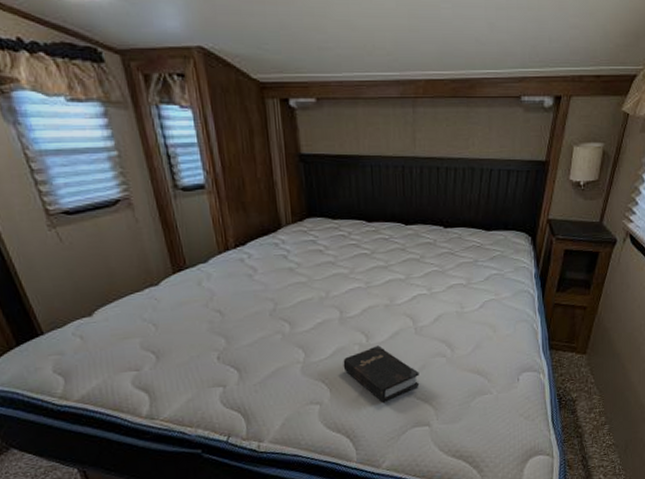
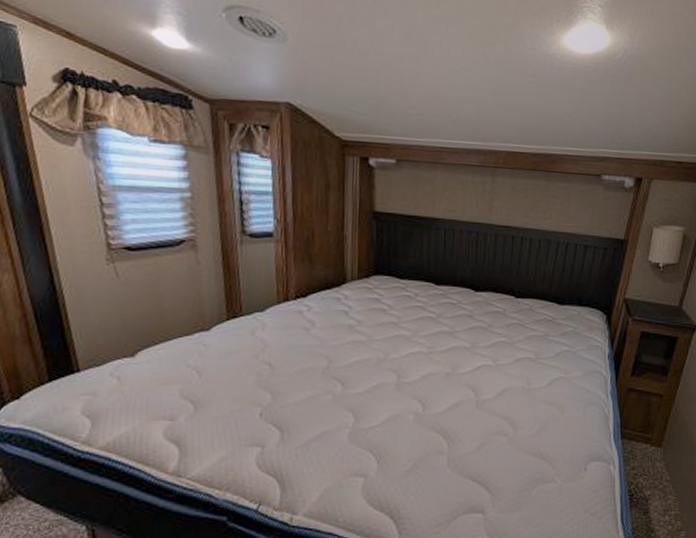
hardback book: present [343,345,420,402] -> none [395,417,477,481]

